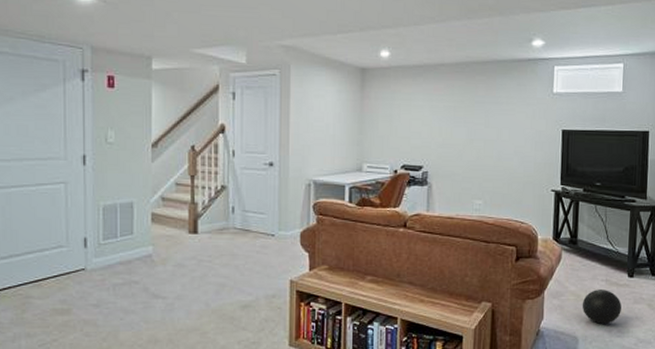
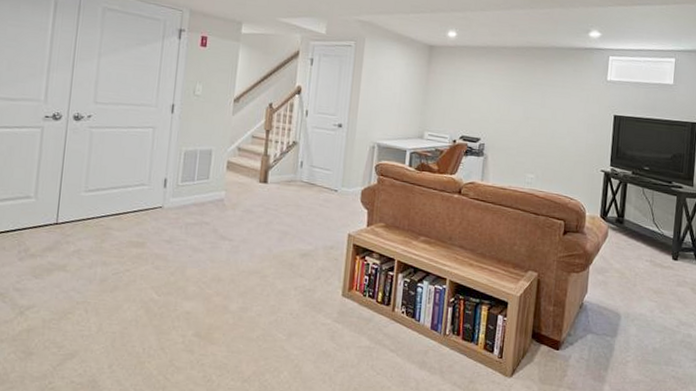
ball: present [582,290,622,324] -> none [625,269,665,304]

